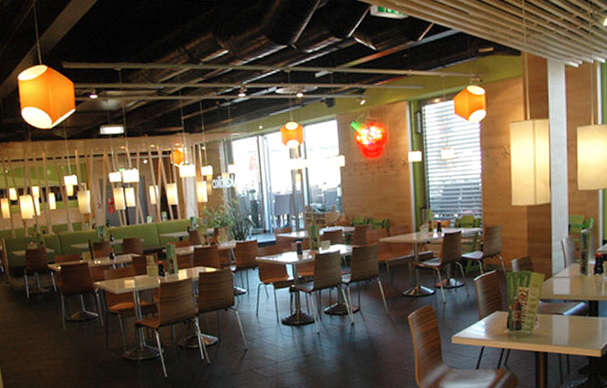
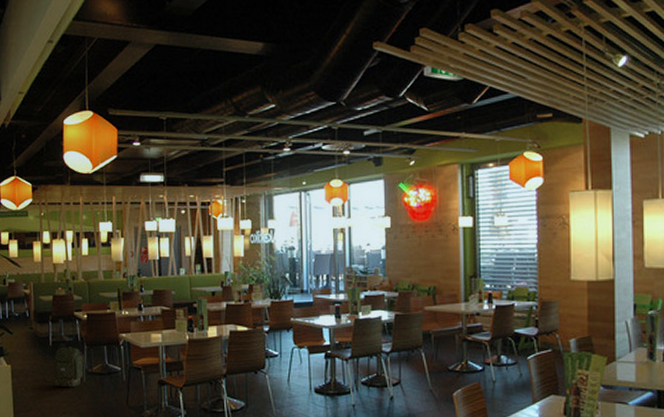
backpack: none [32,297,63,336] -> present [53,347,84,388]

